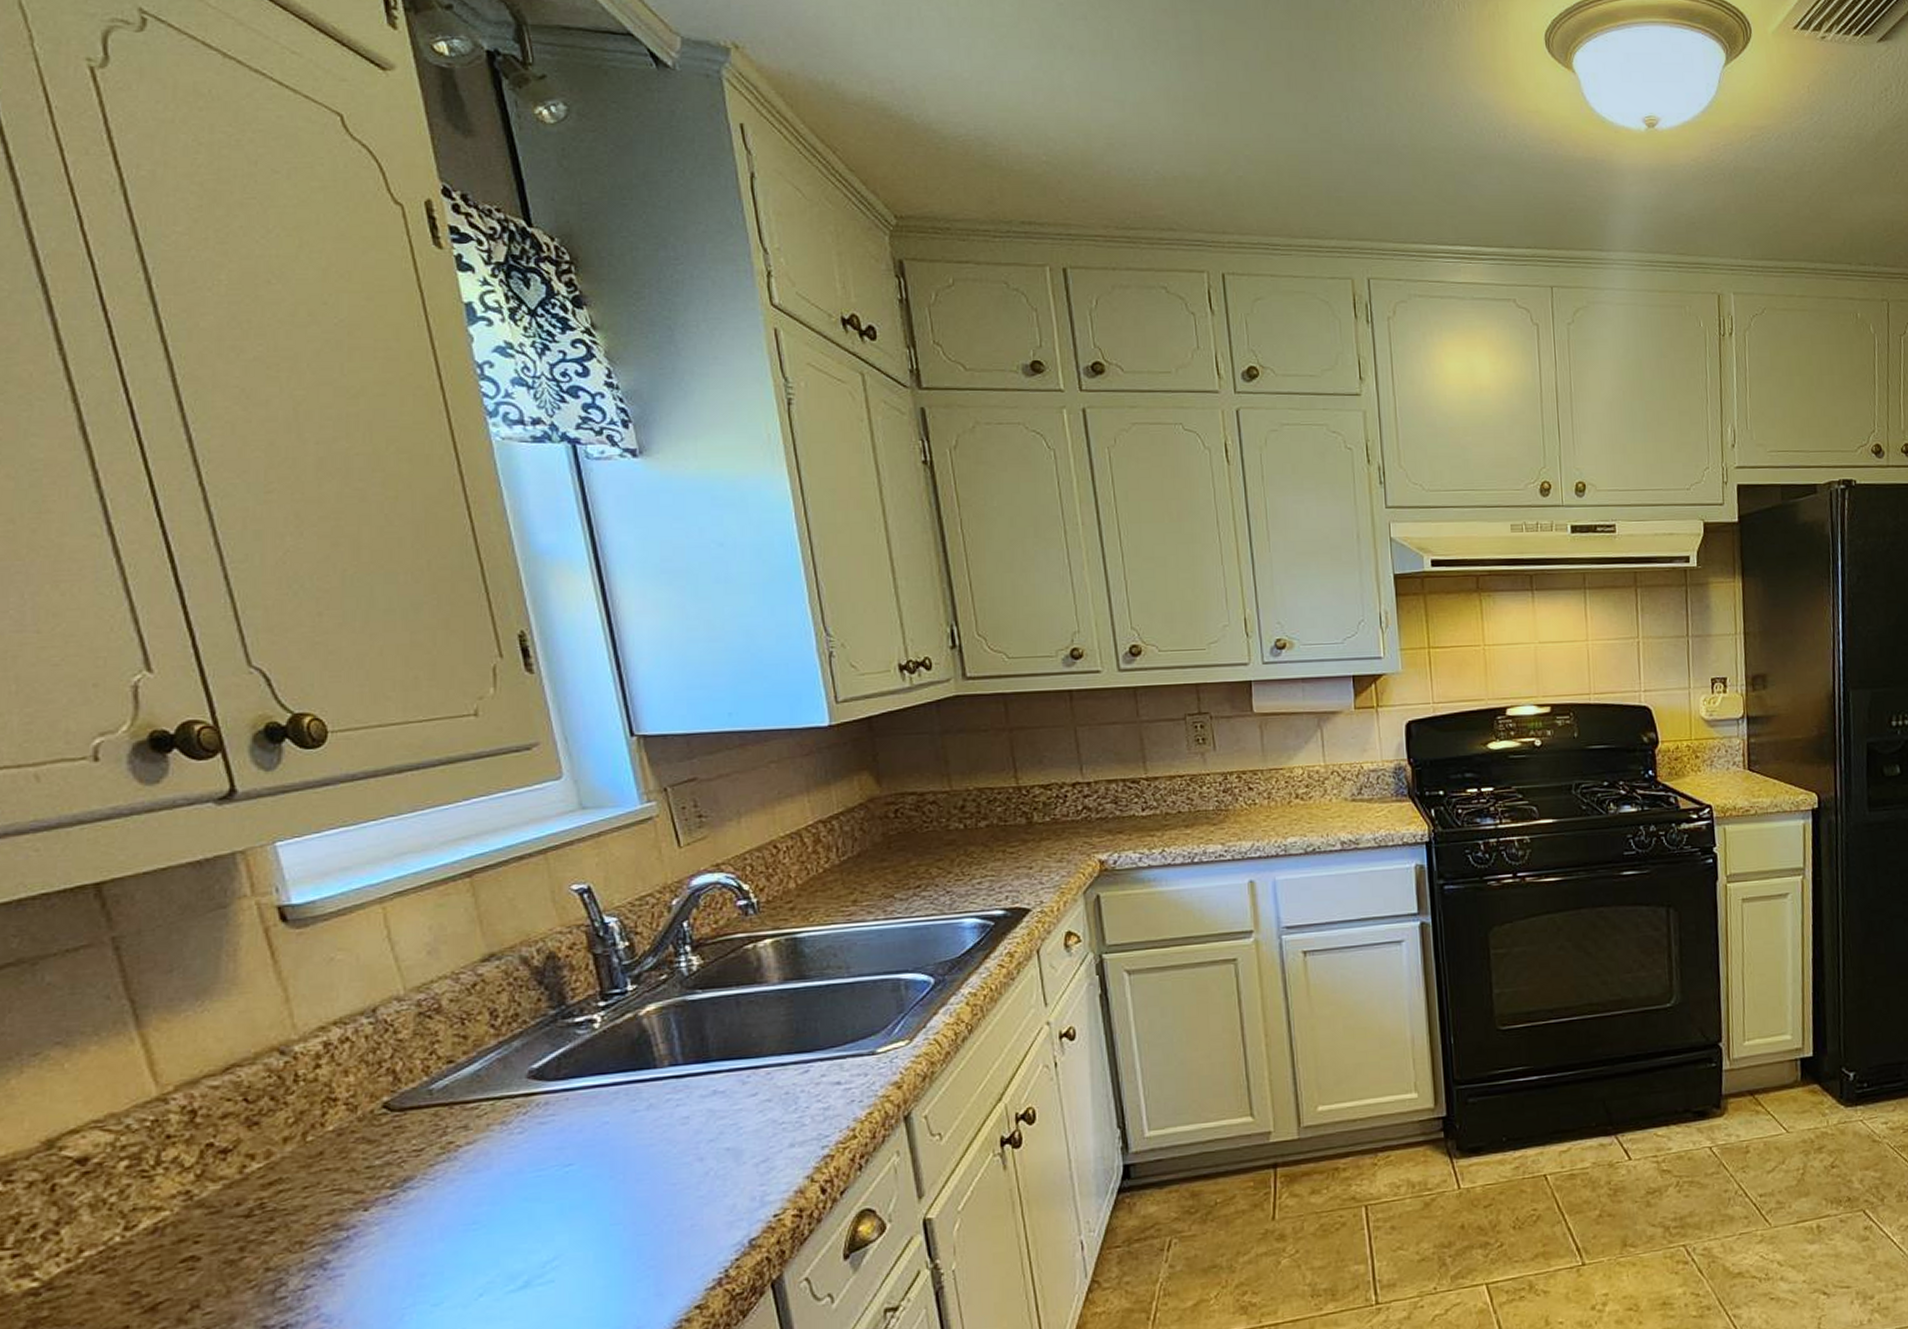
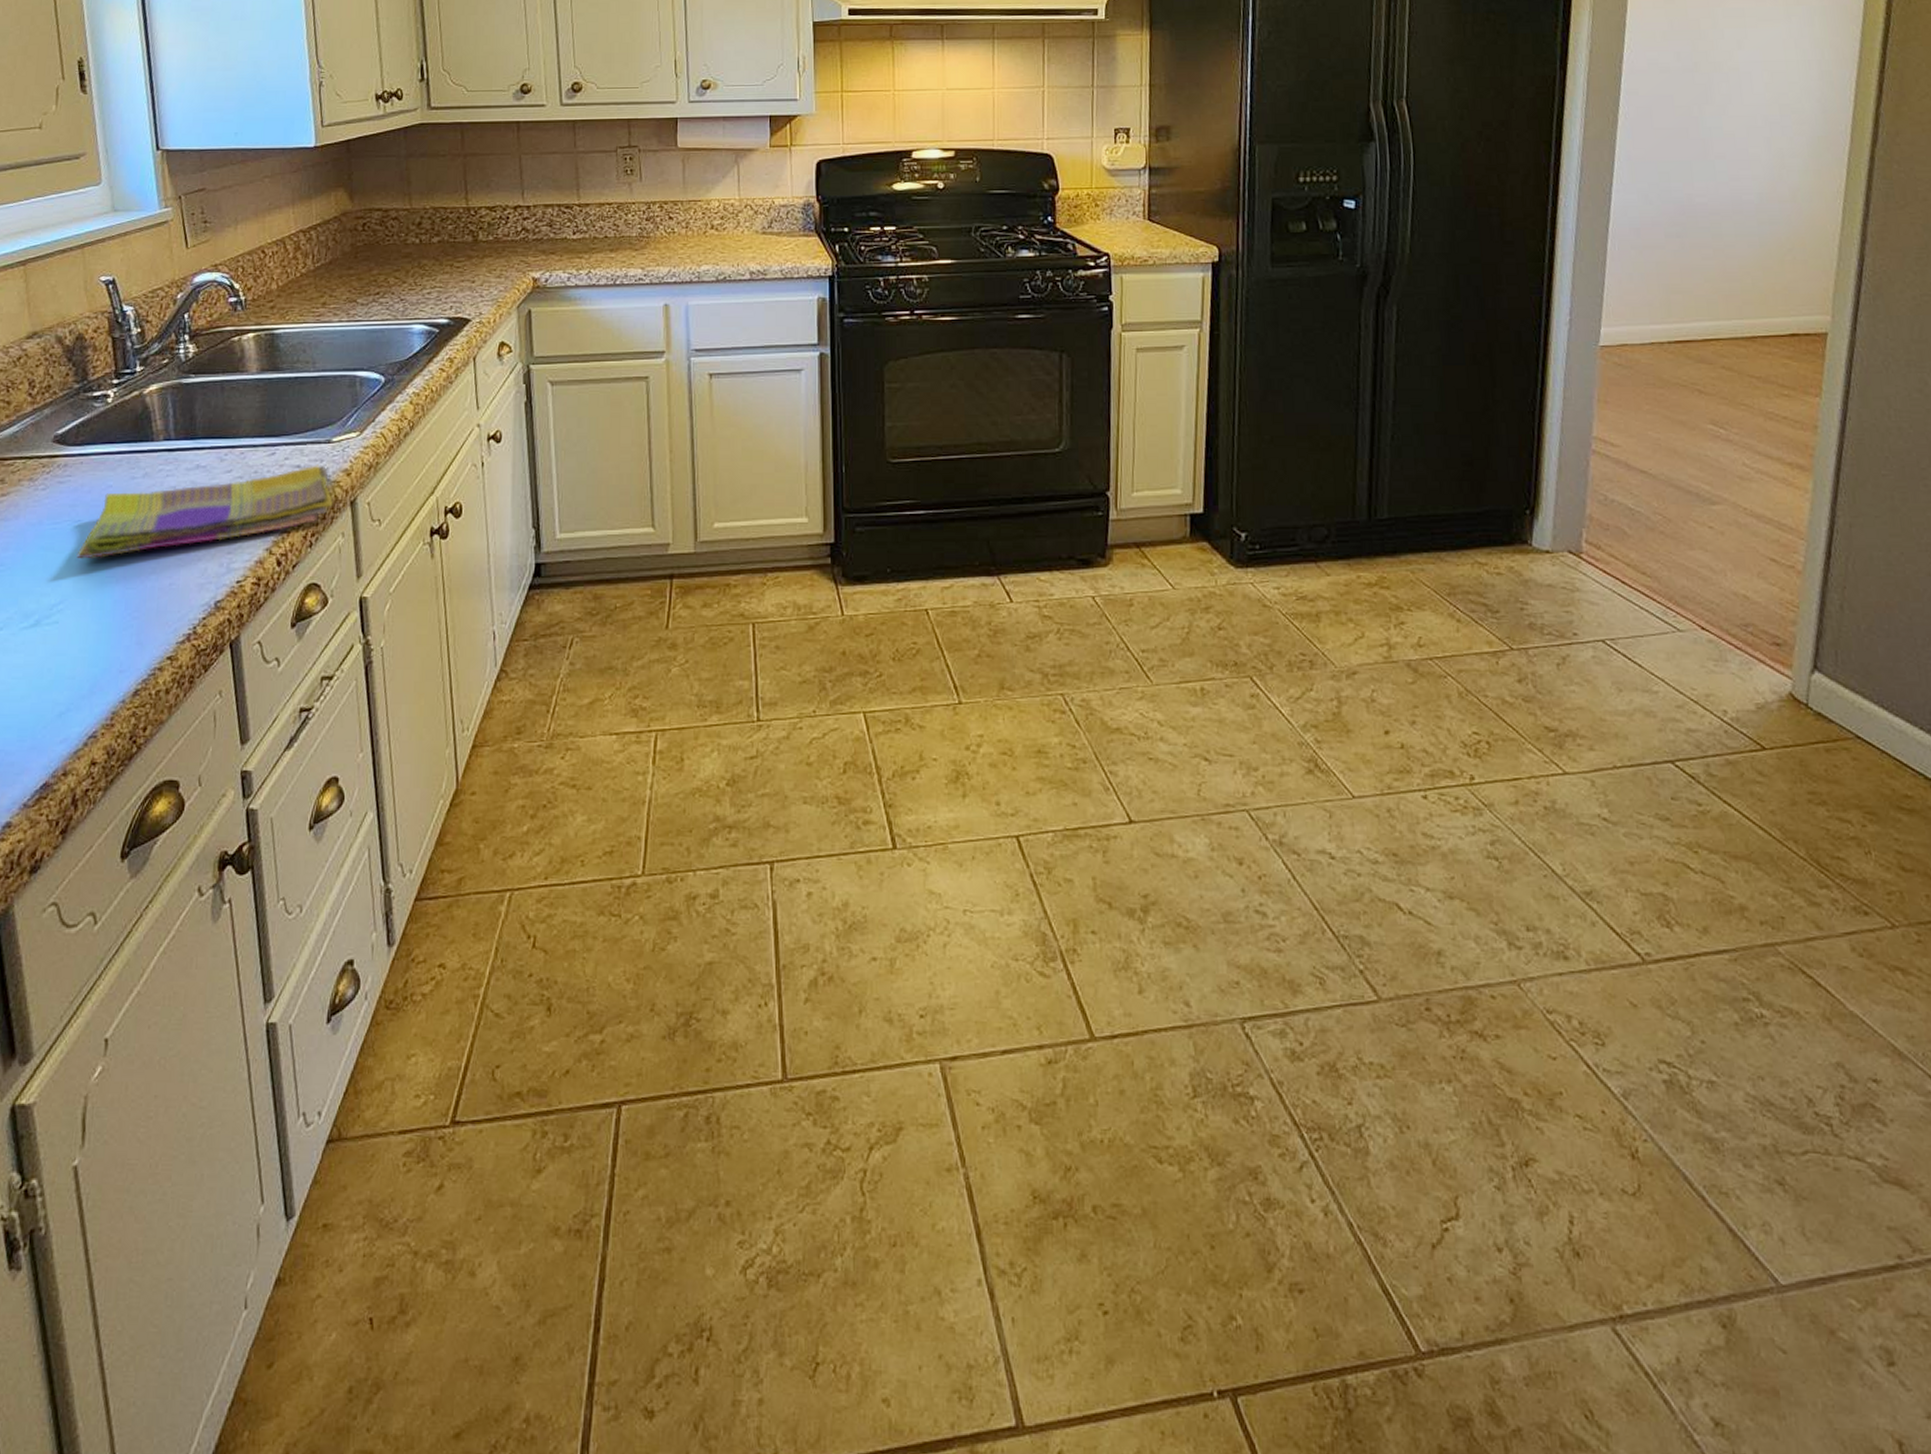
dish towel: none [570,1079,883,1208] -> present [76,465,333,559]

